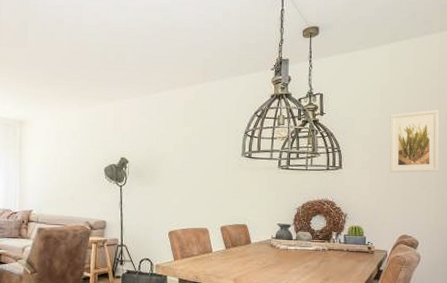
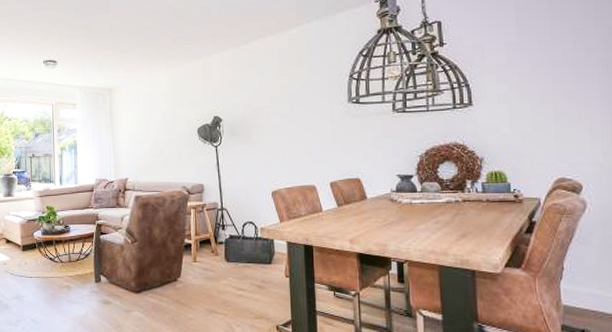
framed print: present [389,109,440,173] -> none [531,22,604,105]

